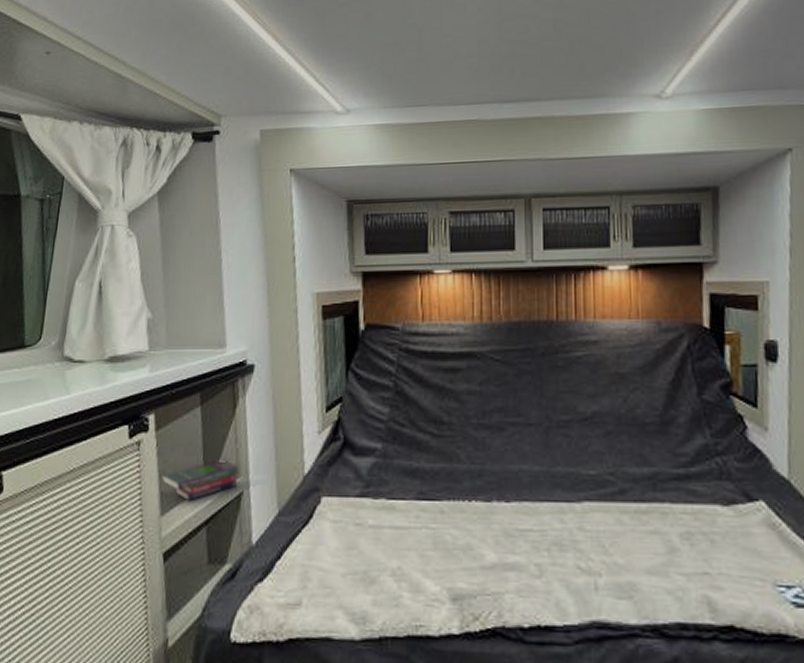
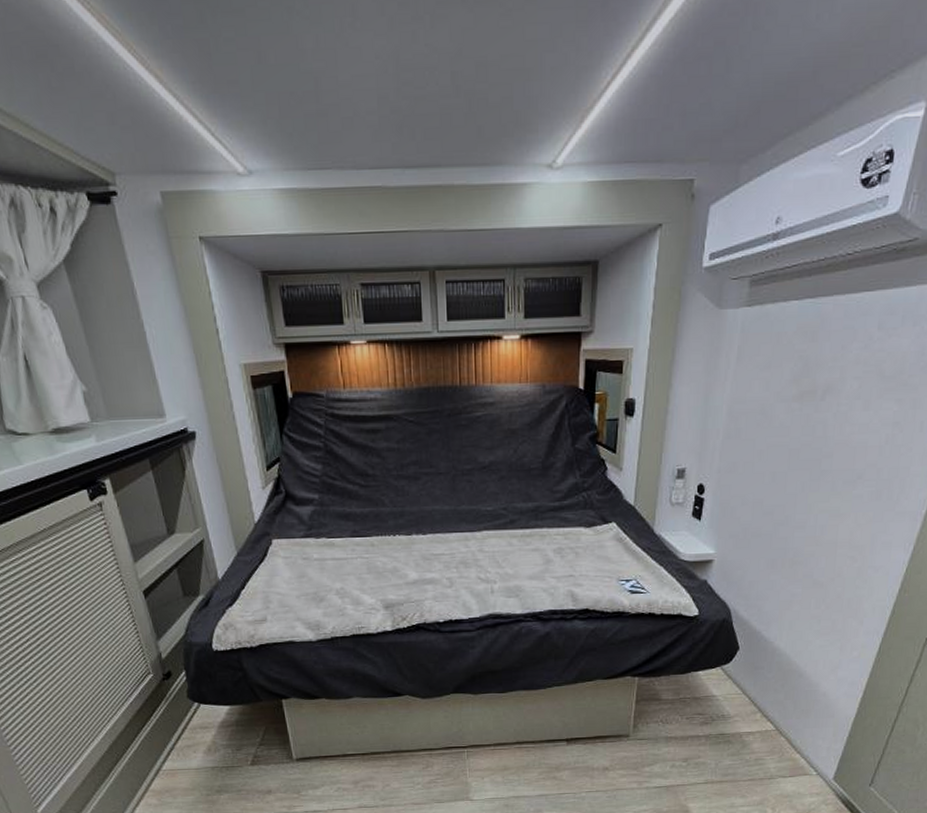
books: present [162,459,239,502] -> none [129,514,197,550]

